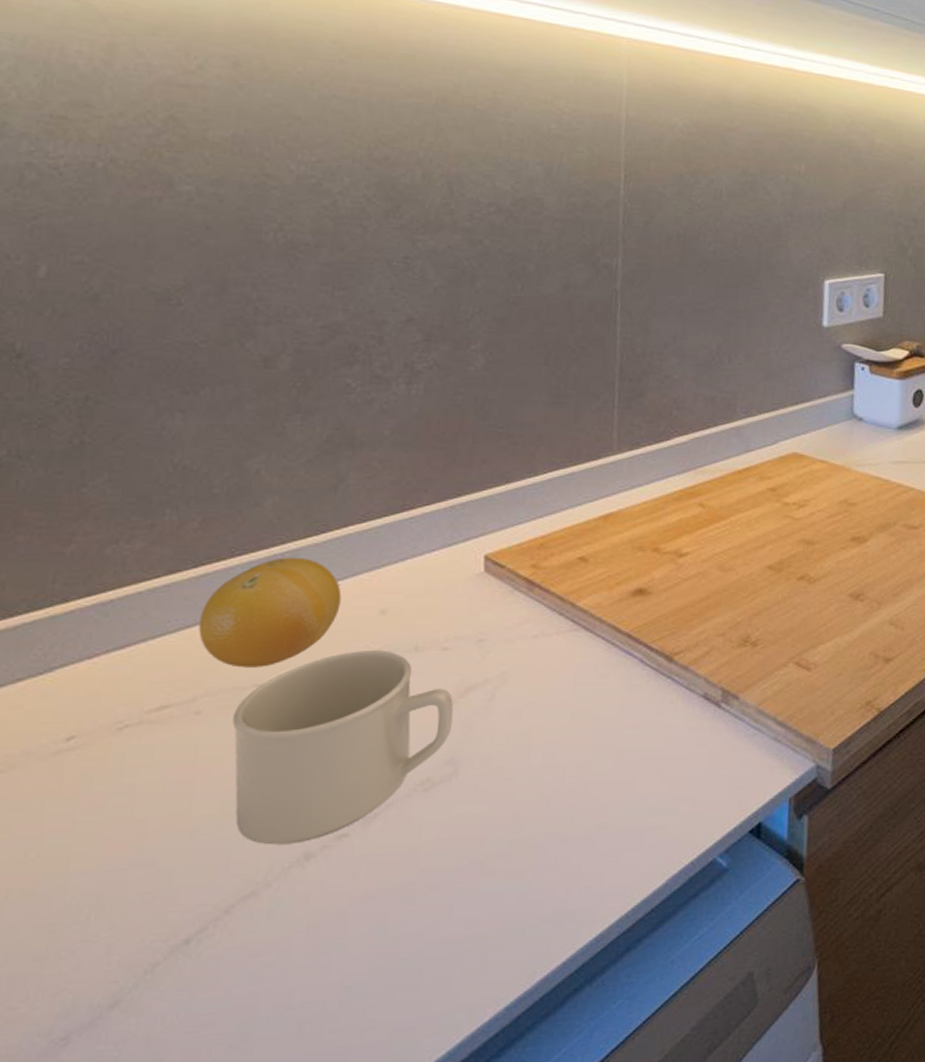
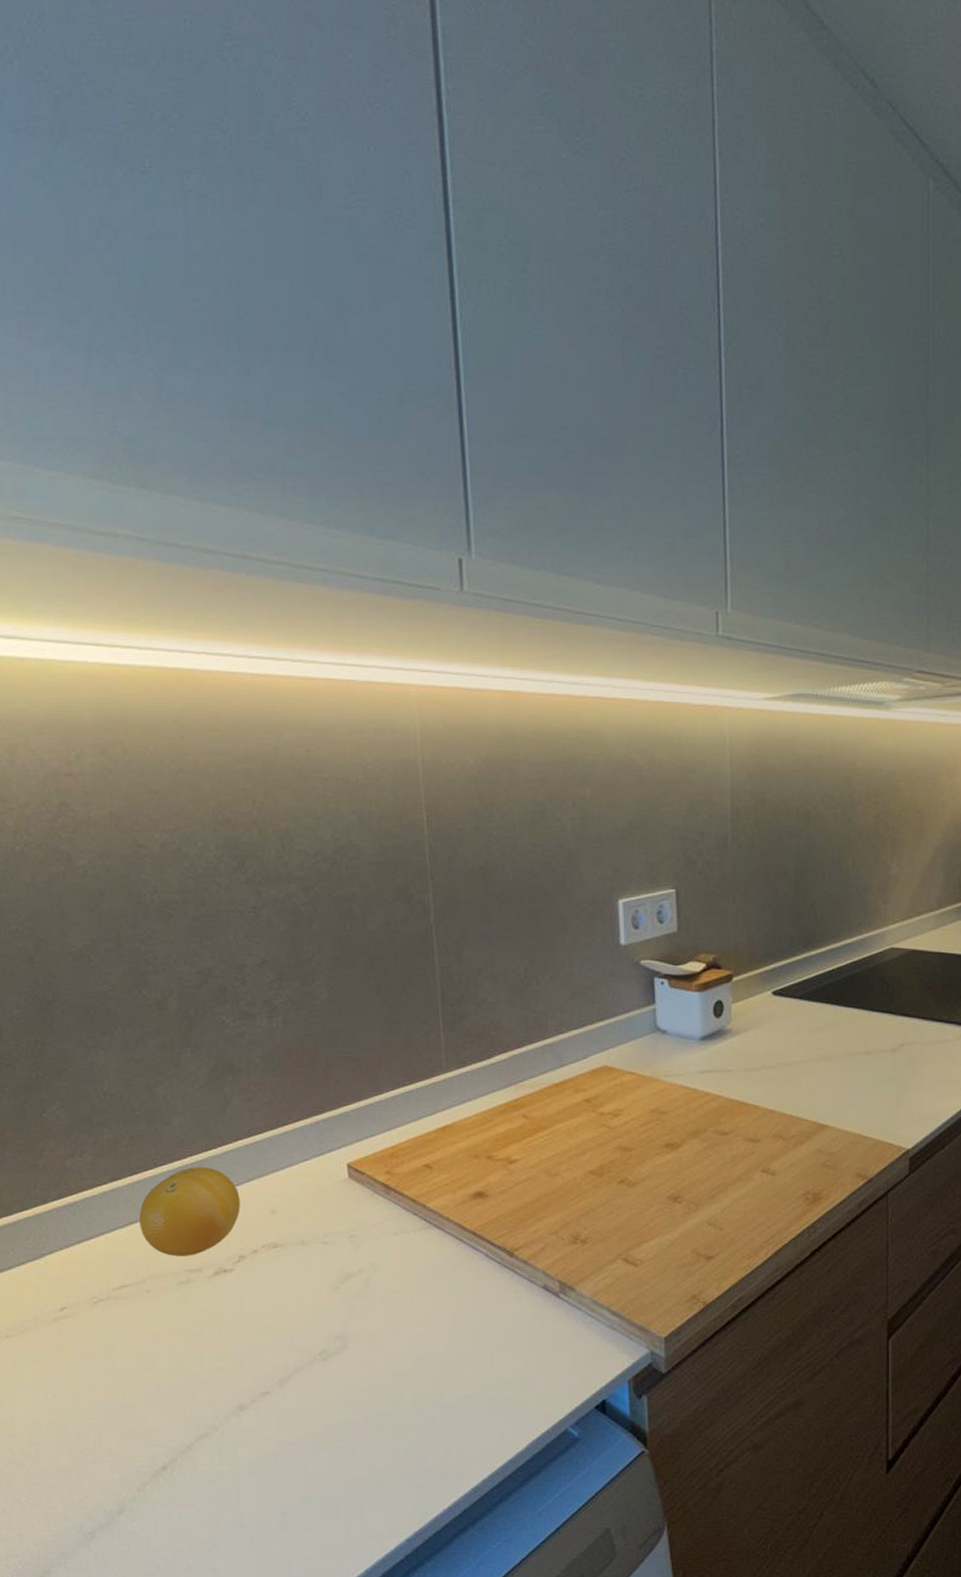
mug: present [232,650,454,845] -> none [173,1244,339,1398]

